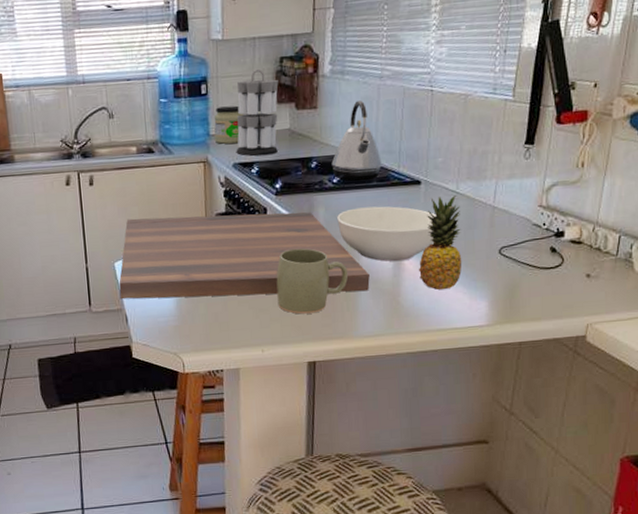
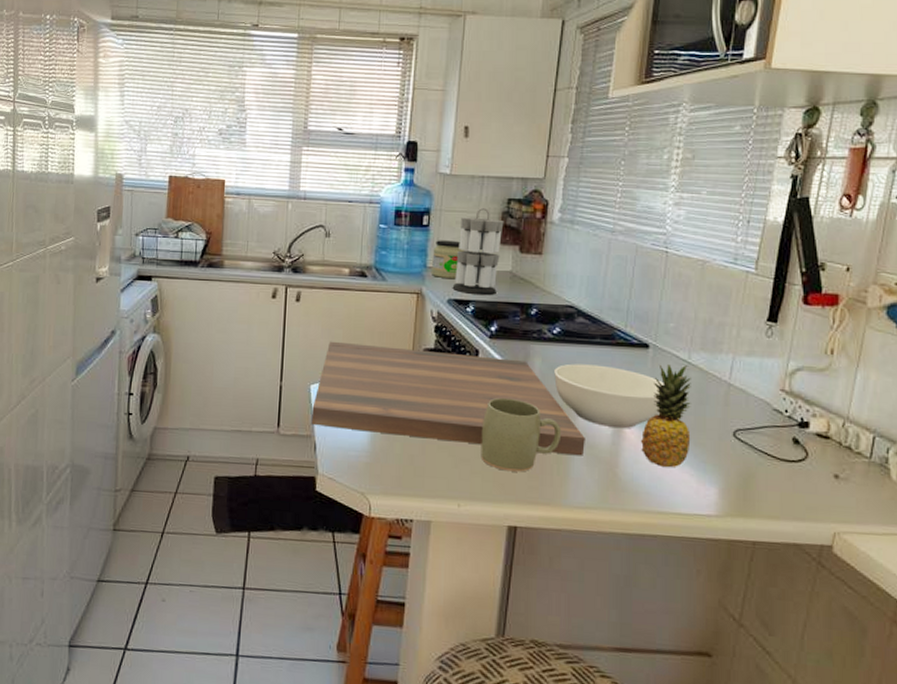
kettle: present [331,100,382,182] -> none [553,252,607,337]

